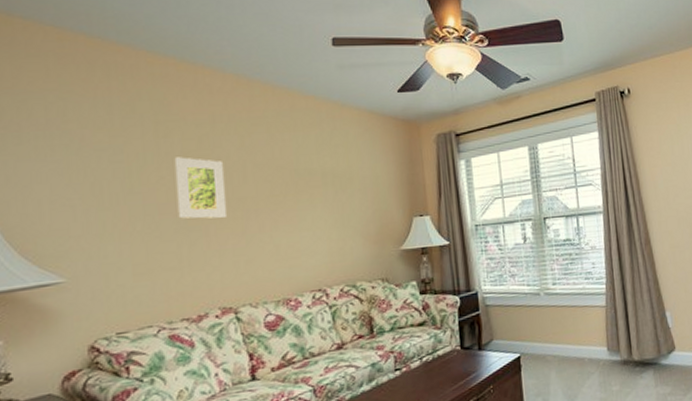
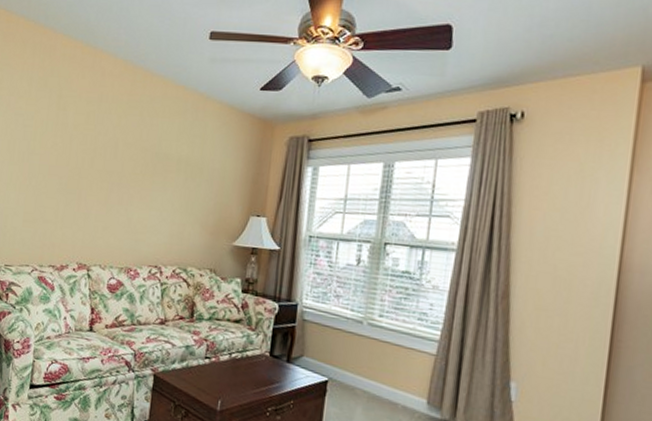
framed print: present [174,157,226,219] -> none [61,128,102,186]

